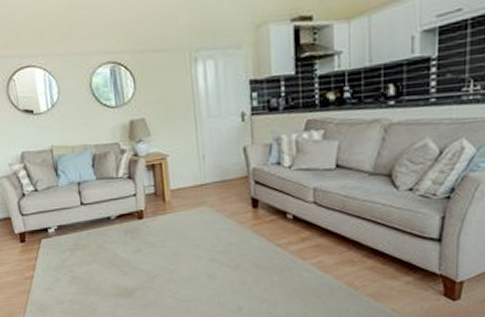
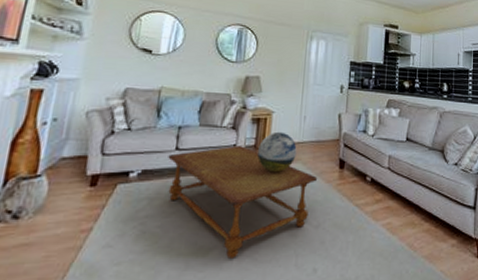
coffee table: none [76,195,229,298] -> present [168,146,318,259]
decorative sphere: none [159,175,201,219] -> present [257,131,297,173]

